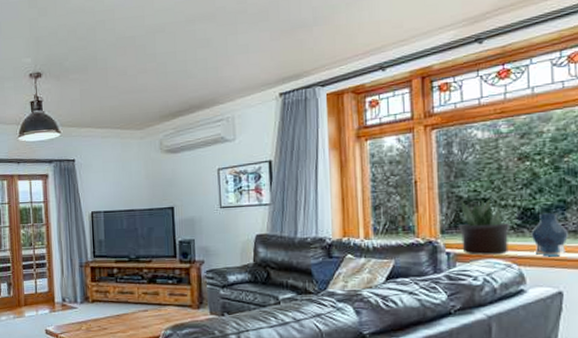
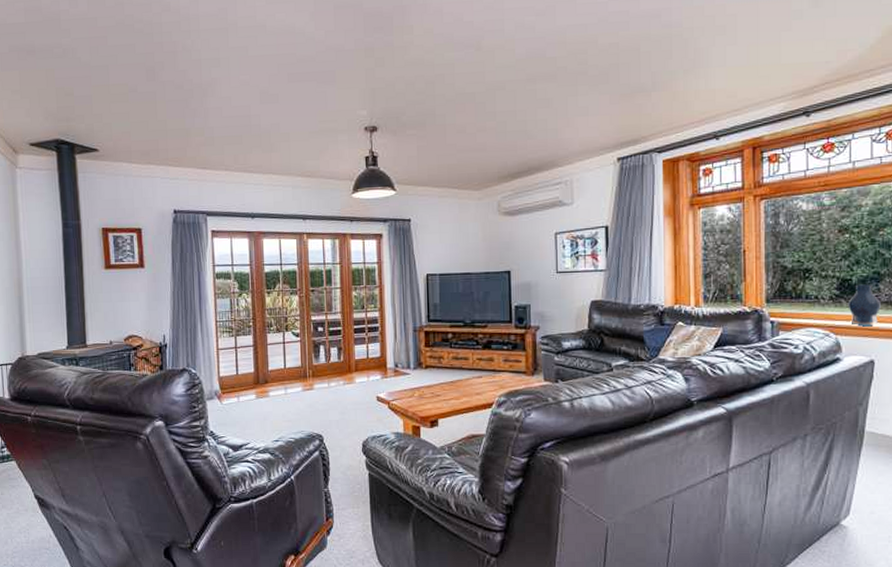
planter: present [458,200,509,256] -> none [782,270,828,325]

